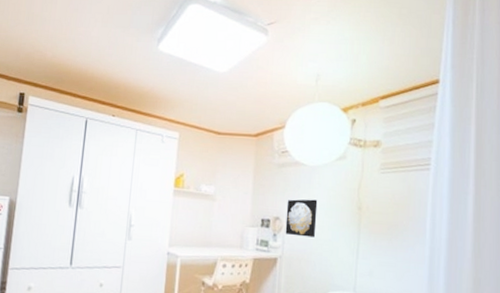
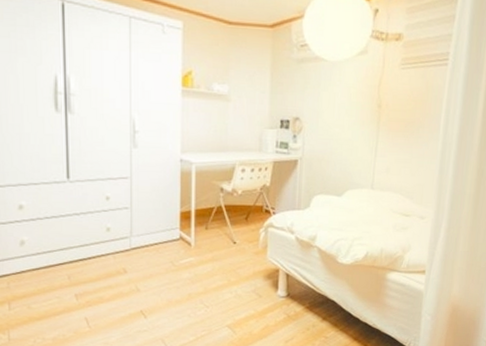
wall art: present [285,199,318,238] -> none [305,97,338,137]

